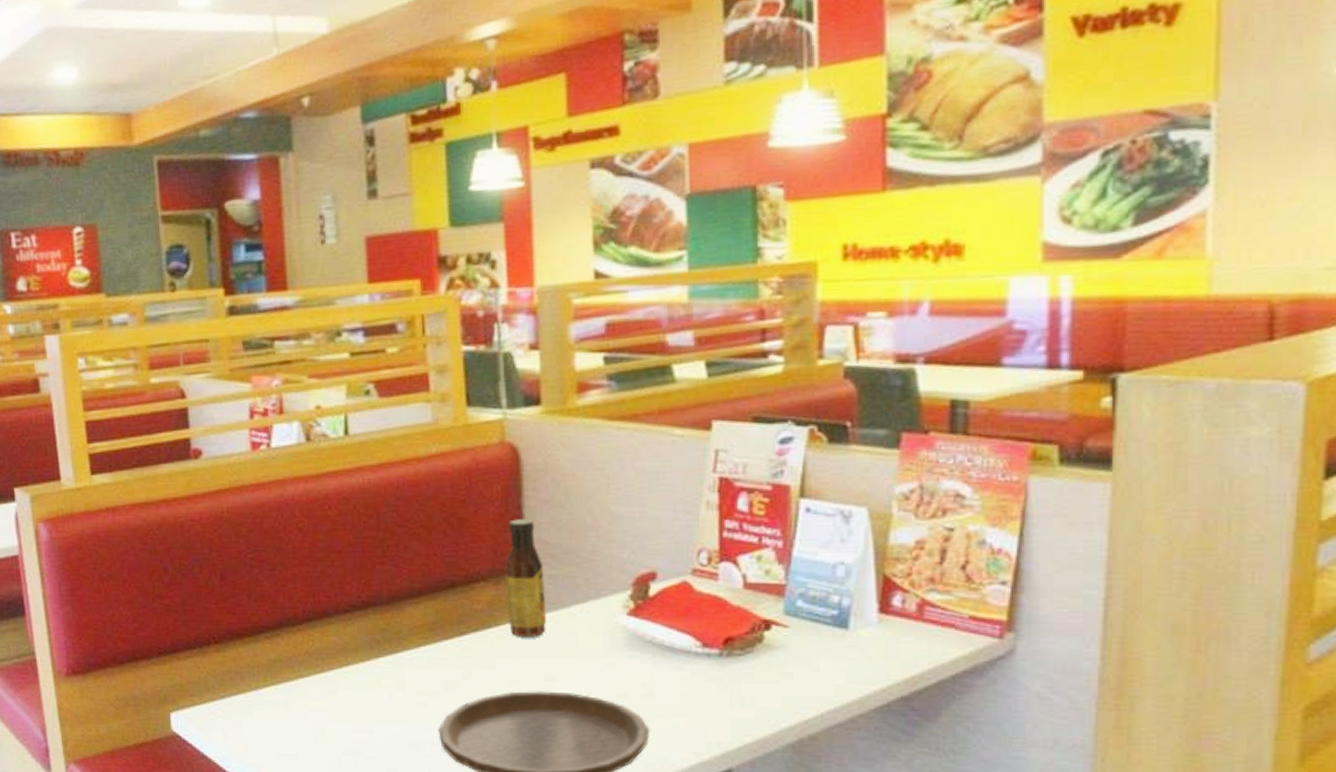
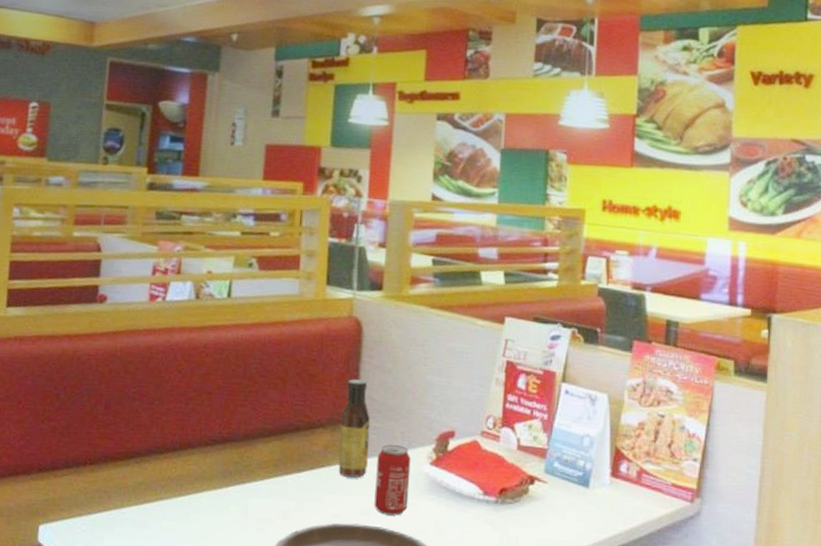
beverage can: none [557,594,604,679] -> present [374,444,411,516]

